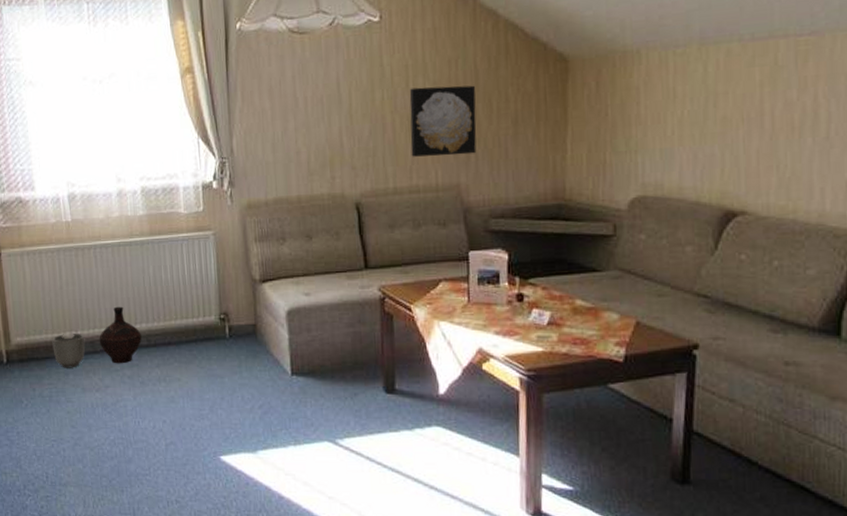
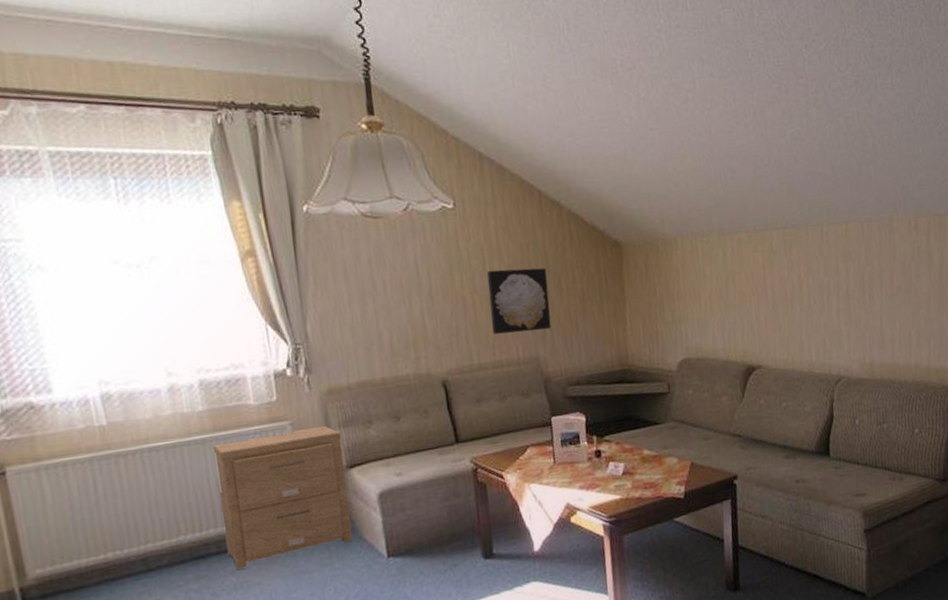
planter: present [52,332,86,368] -> none [88,552,136,595]
ceramic jug: present [99,306,142,364] -> none [153,514,210,580]
side table: none [148,238,260,364] -> present [212,425,352,570]

